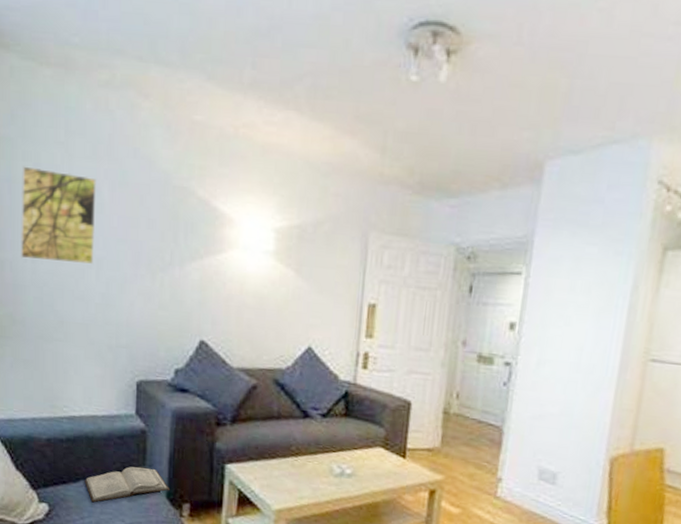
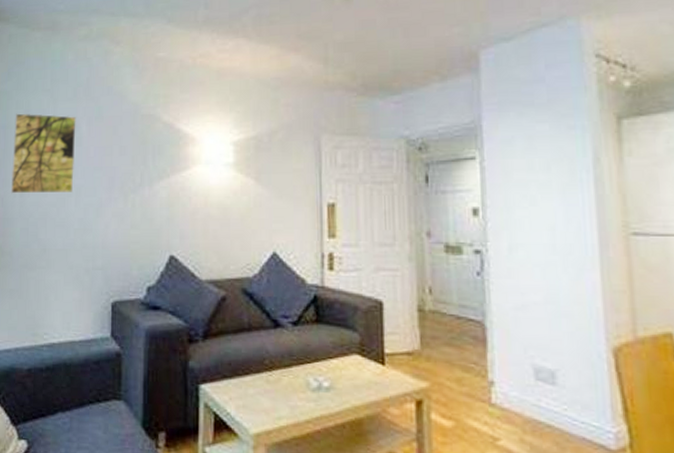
diary: present [84,466,171,503] -> none [62,393,146,437]

